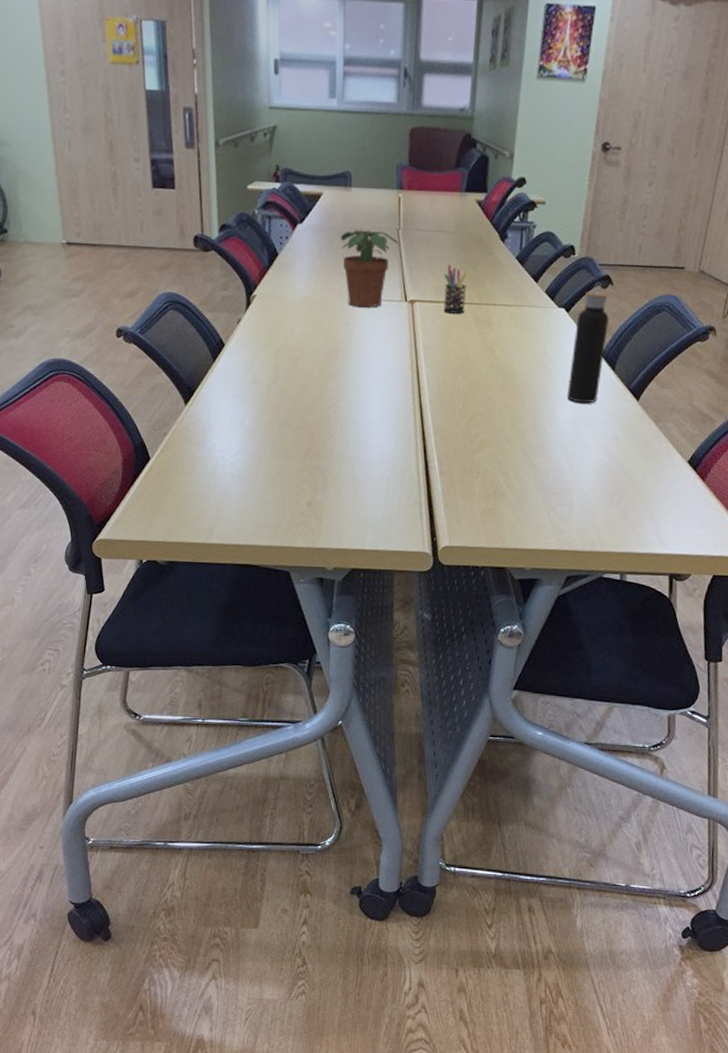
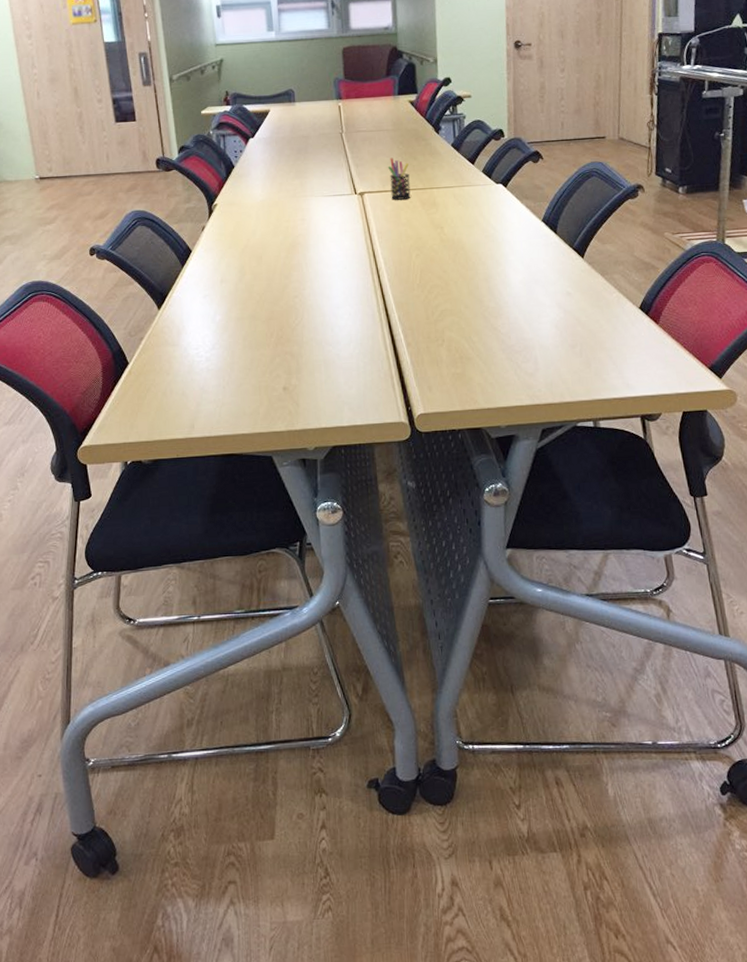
potted plant: present [340,229,399,308] -> none [289,136,343,204]
water bottle: present [566,282,609,404] -> none [515,158,545,266]

